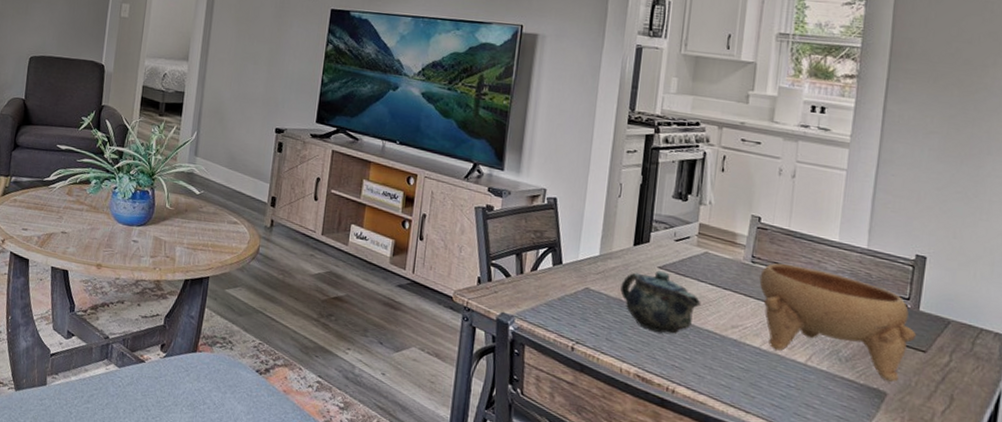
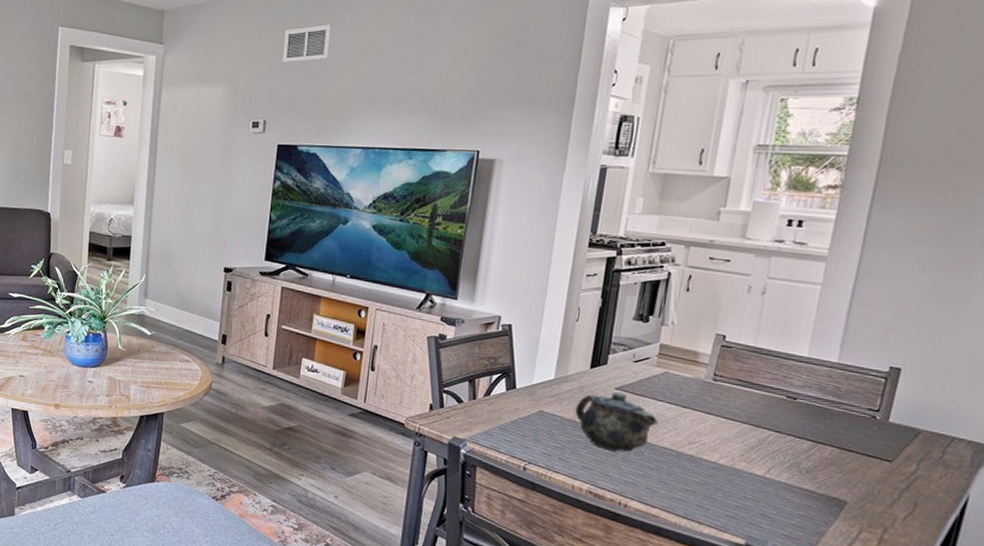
bowl: present [759,263,917,382] -> none [720,380,884,491]

